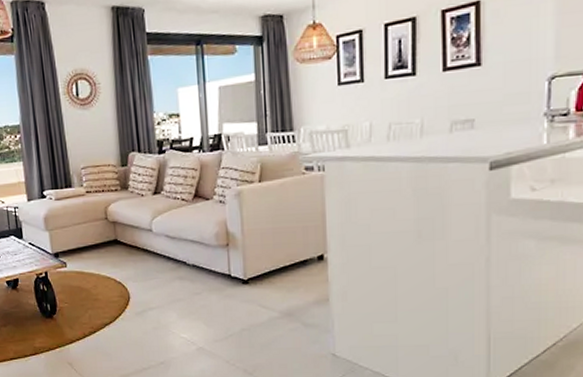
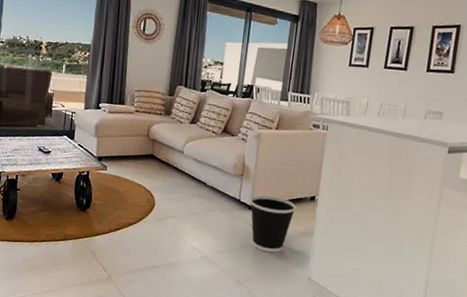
wastebasket: none [243,263,303,332] -> present [250,195,297,253]

